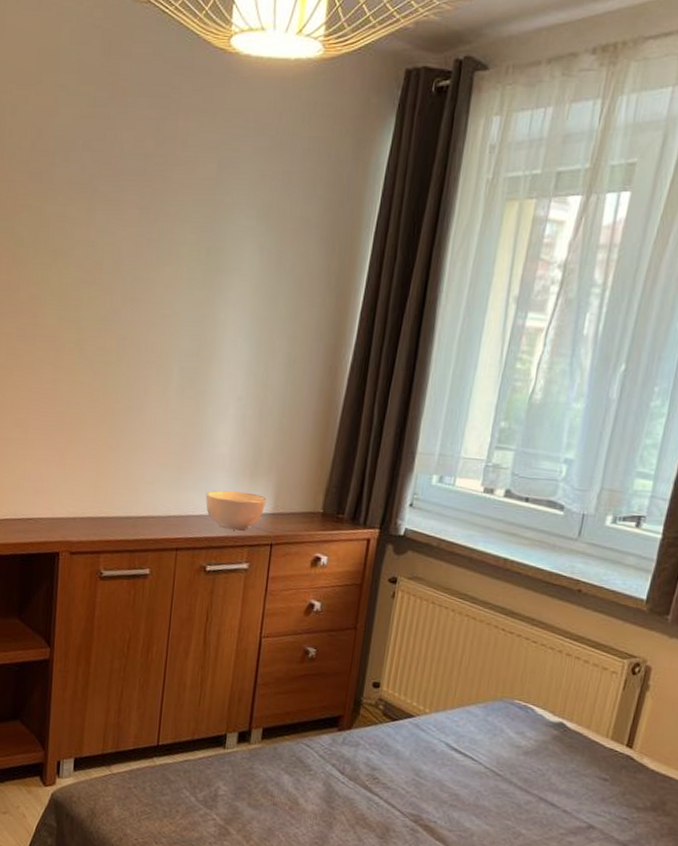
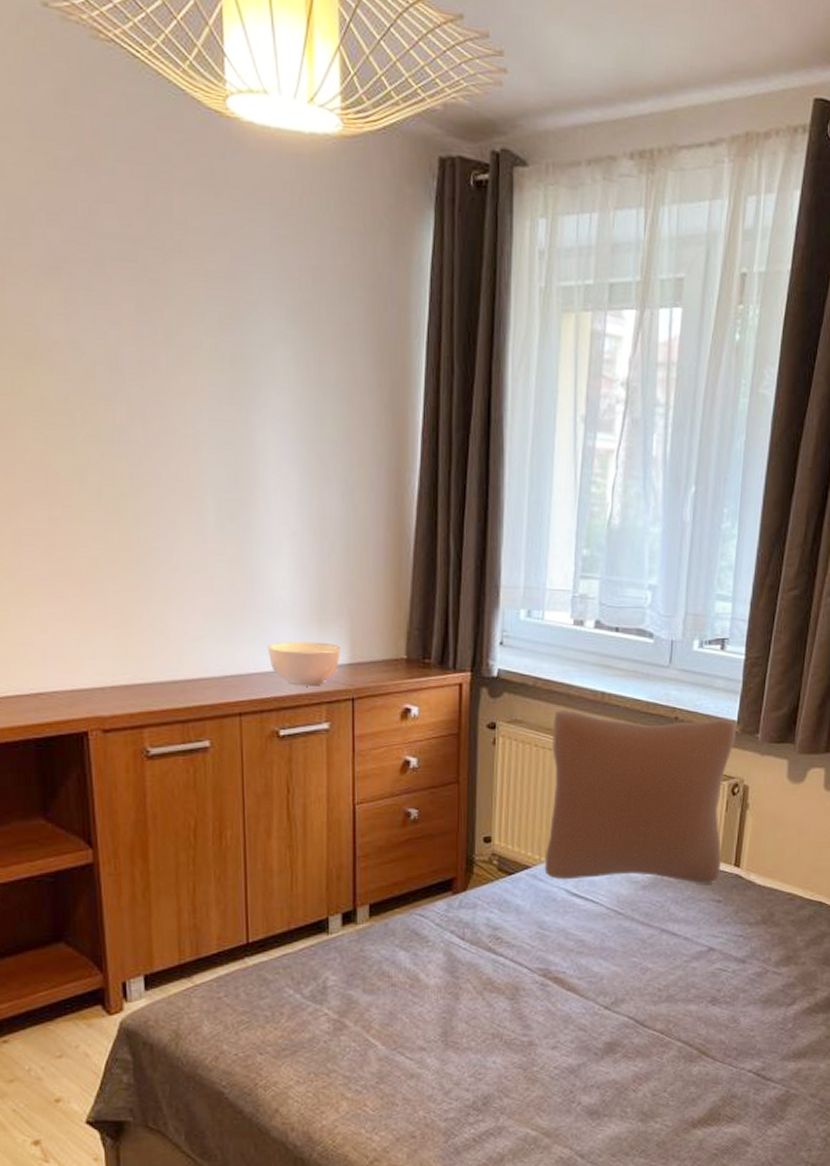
cushion: none [427,572,644,761] -> present [544,710,736,884]

